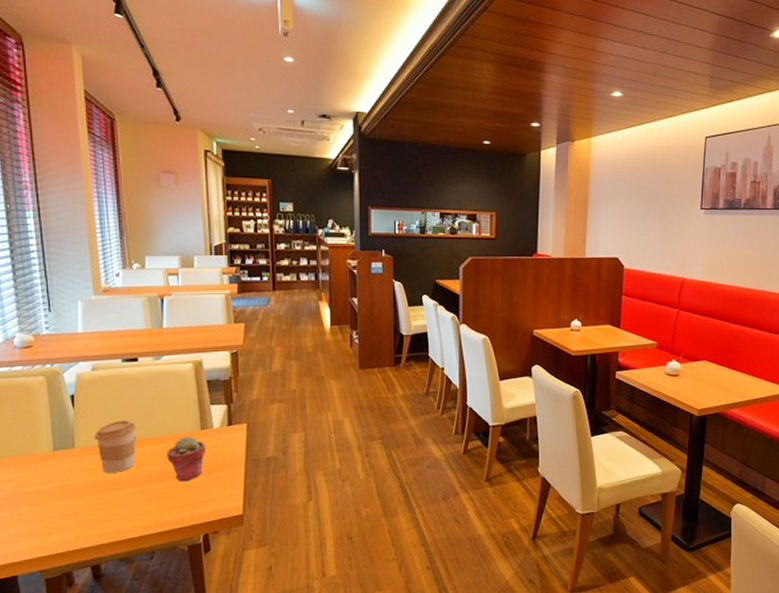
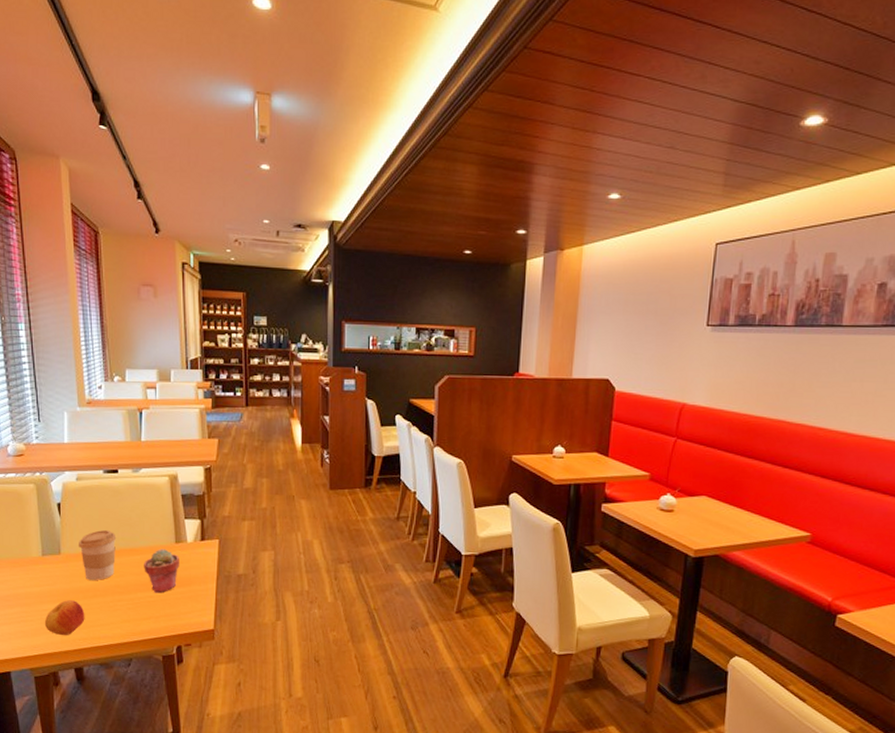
apple: none [56,495,102,534] -> present [44,600,85,636]

